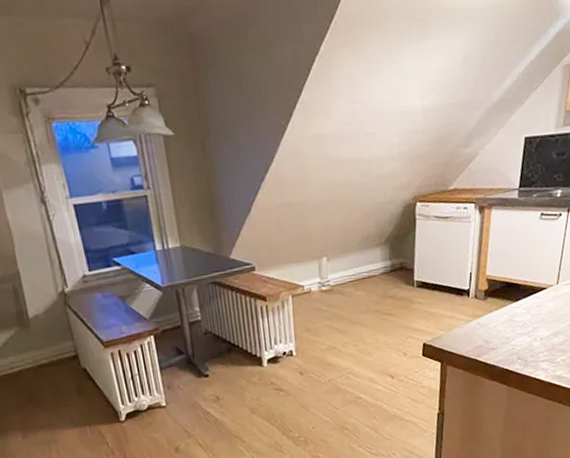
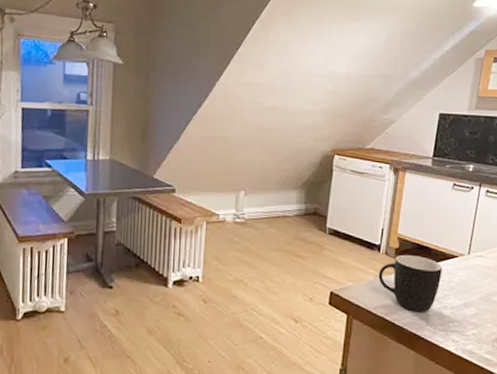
mug: none [469,294,531,349] -> present [378,254,442,312]

